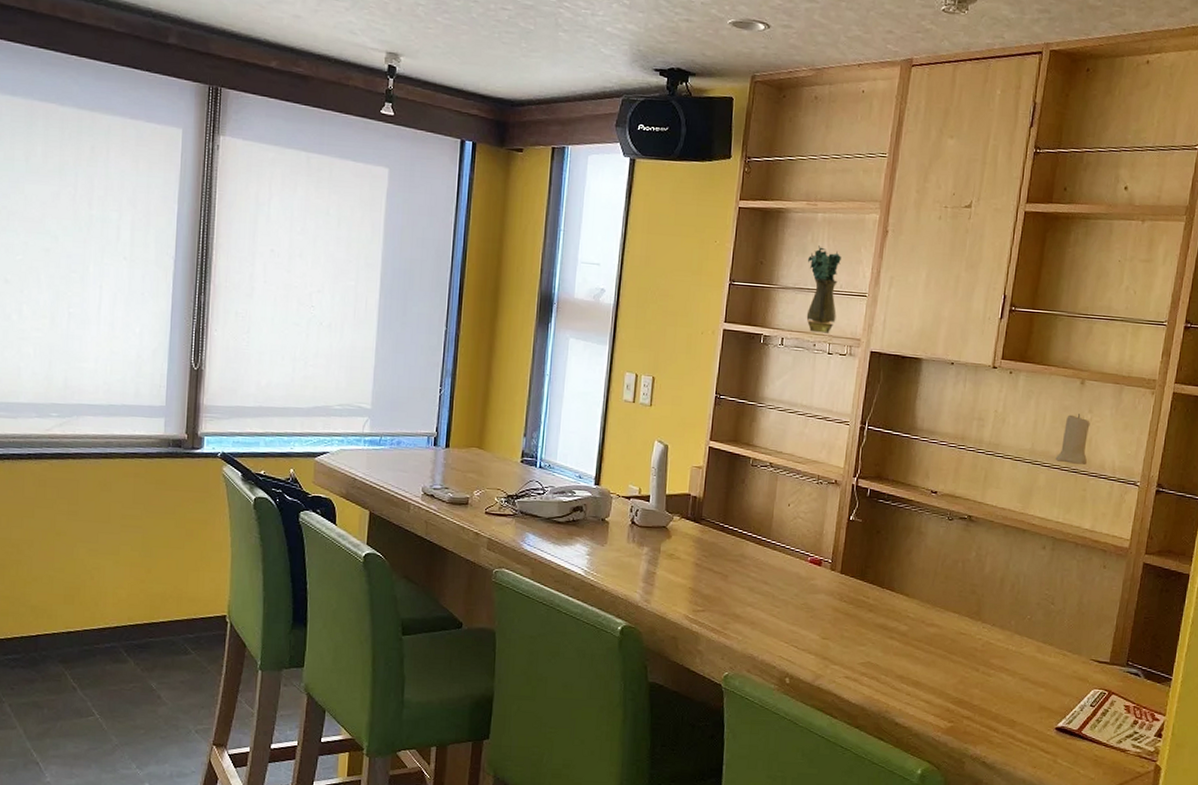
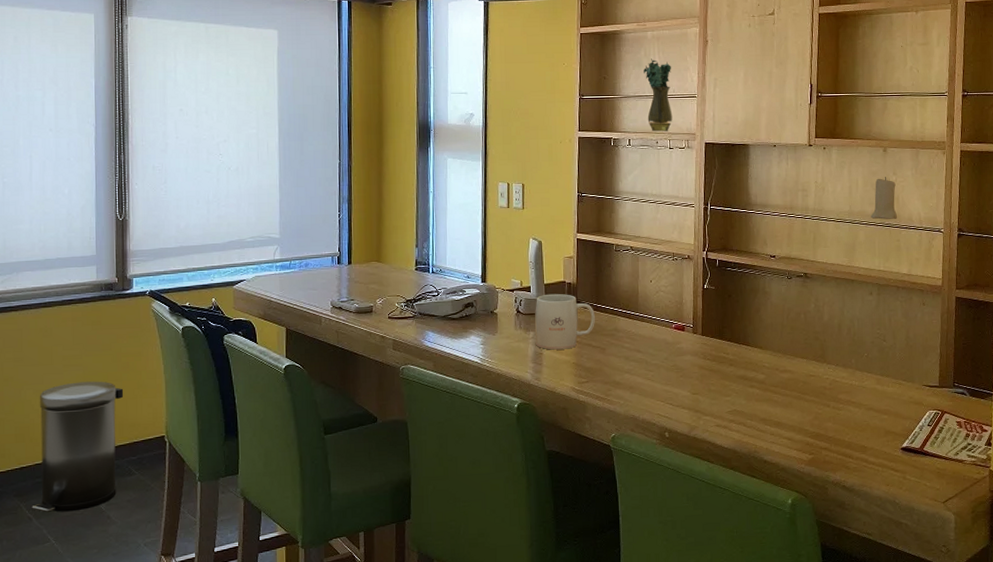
pedal bin: none [77,545,185,686] -> present [31,381,124,513]
mug: none [649,506,721,572] -> present [534,293,596,350]

